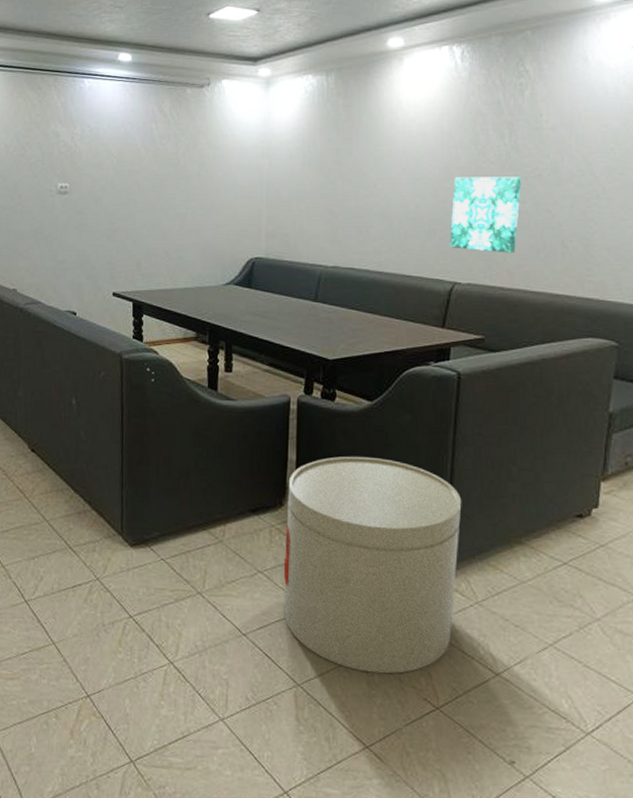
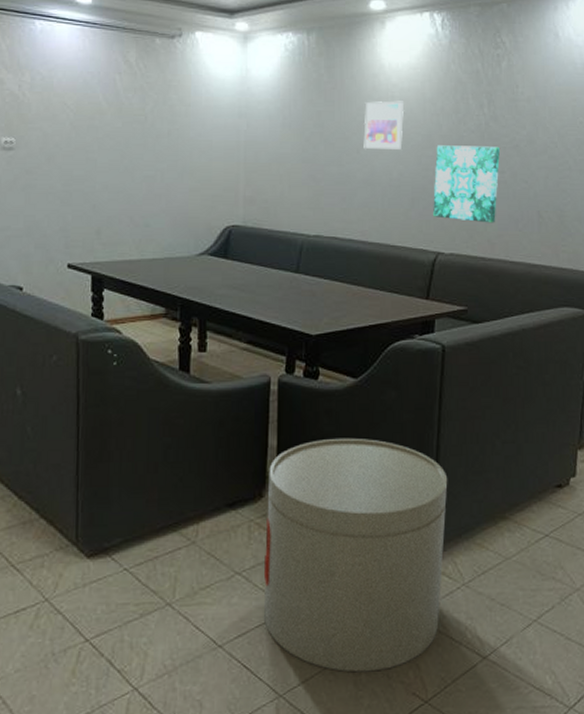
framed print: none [380,135,421,183] -> present [363,100,404,149]

